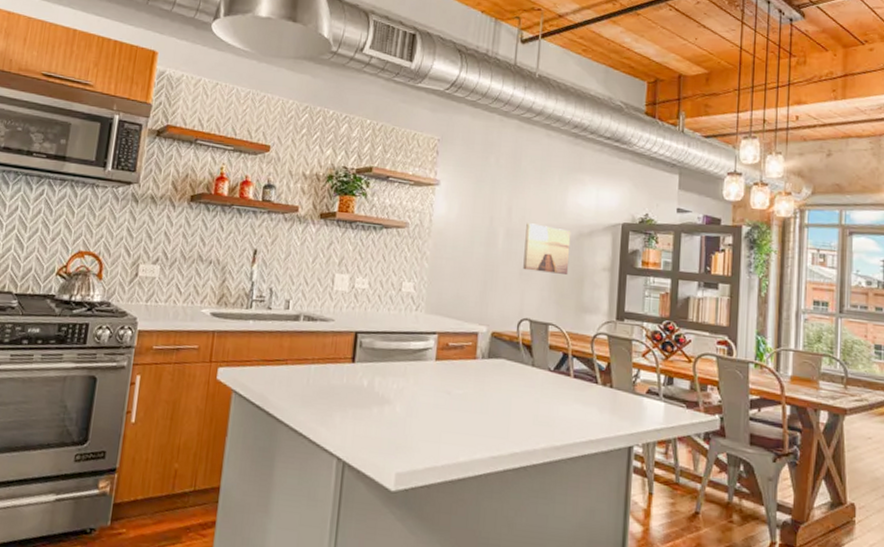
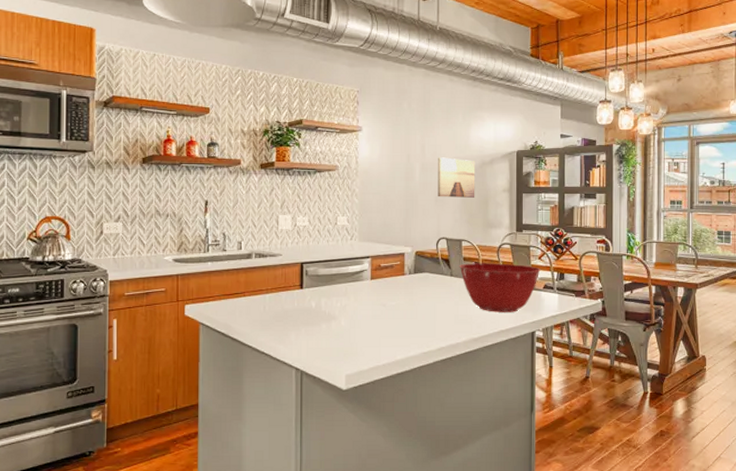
mixing bowl: none [543,352,644,420] -> present [459,263,541,312]

